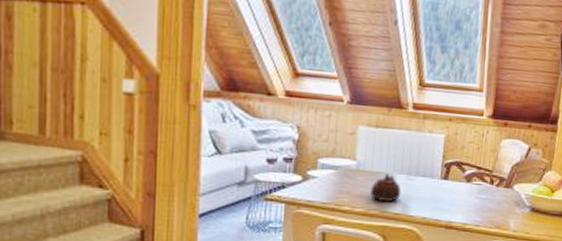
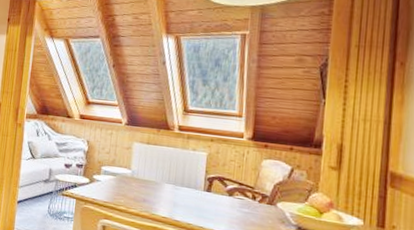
teapot: present [370,173,402,203] -> none [142,182,169,207]

